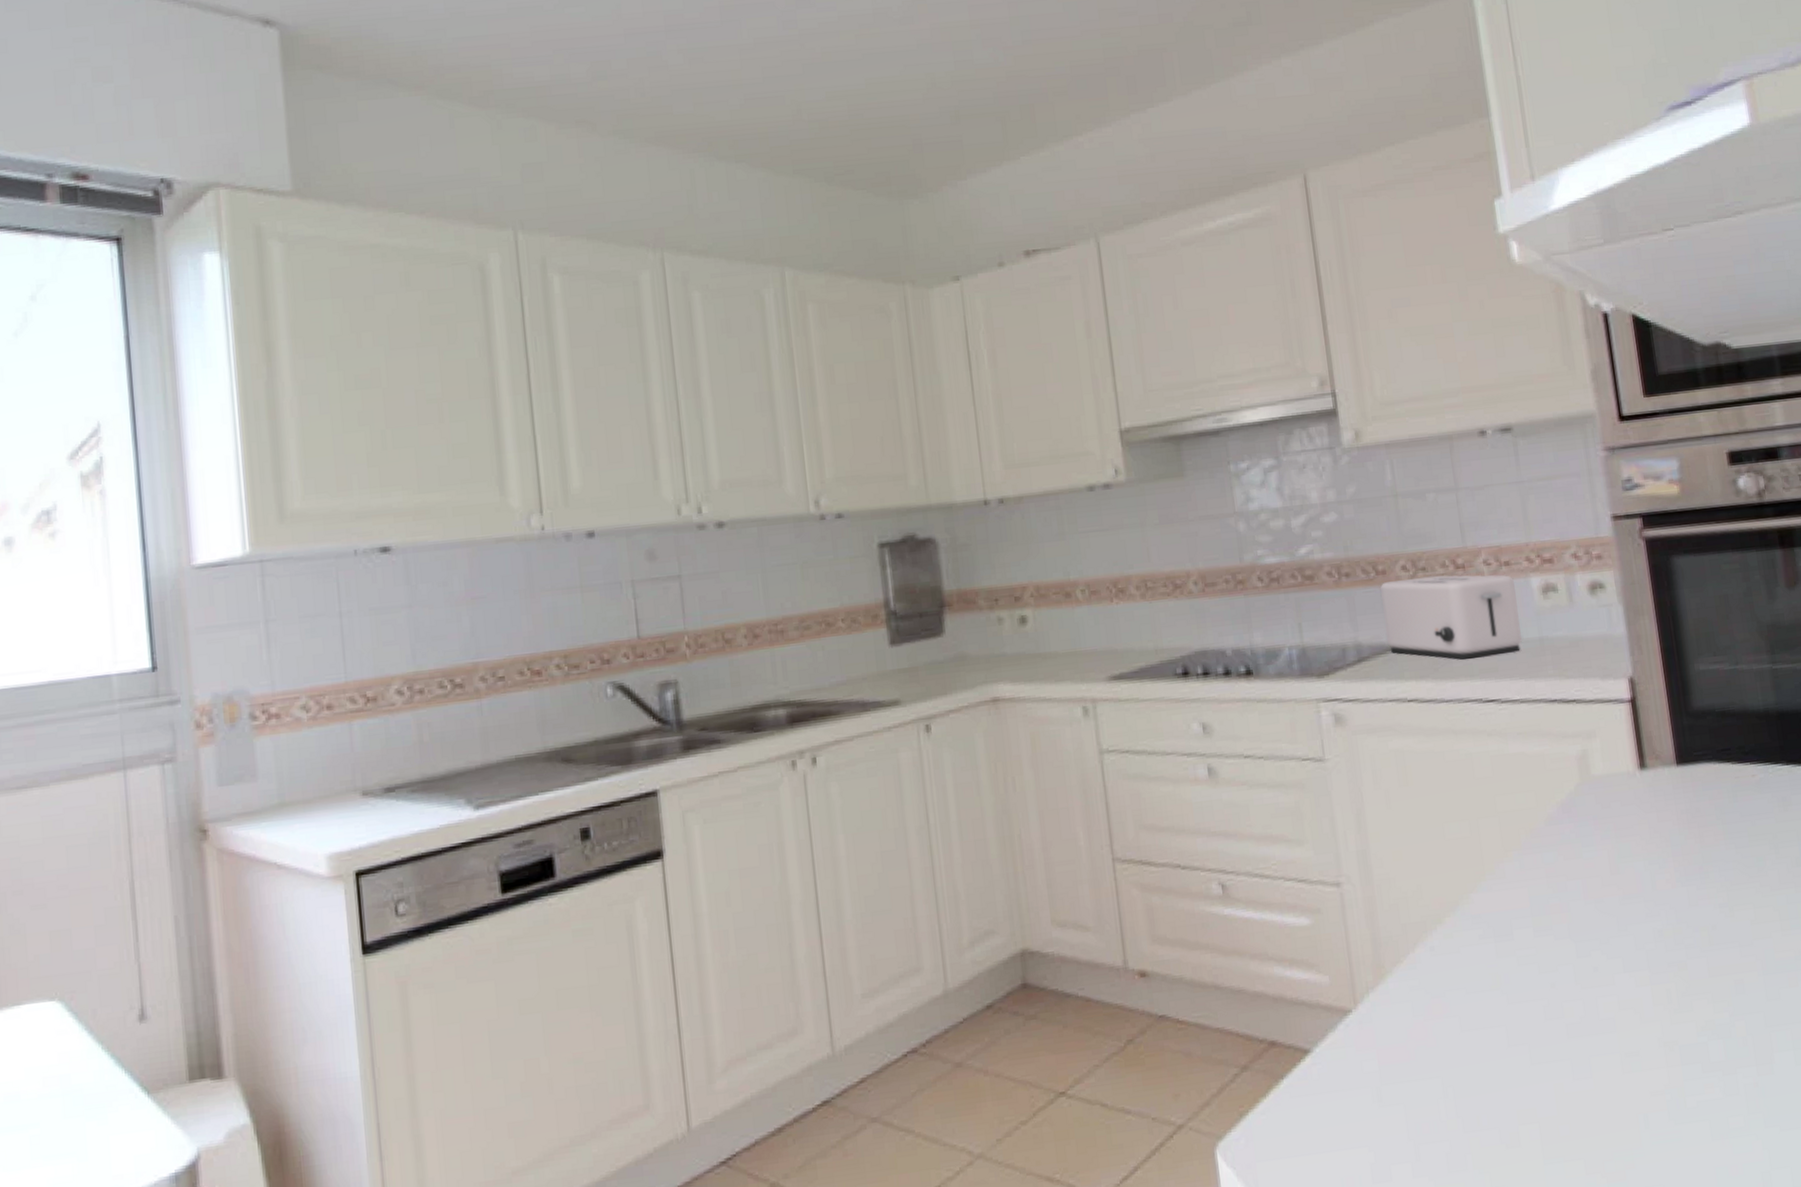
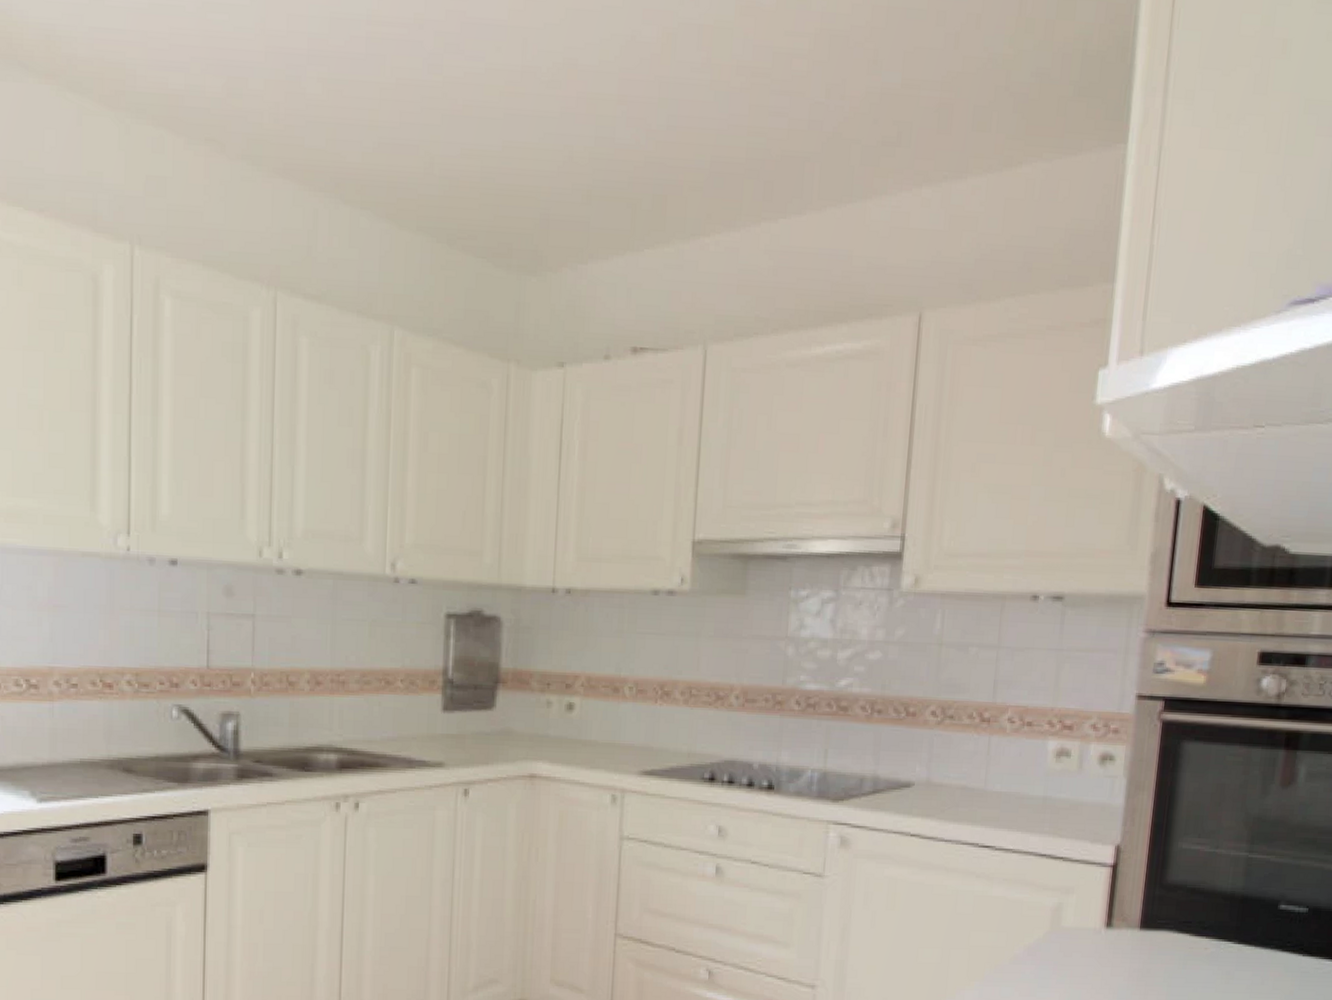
toaster: present [1380,574,1522,661] -> none [902,723,1032,807]

